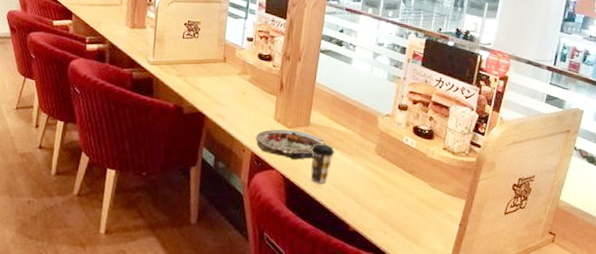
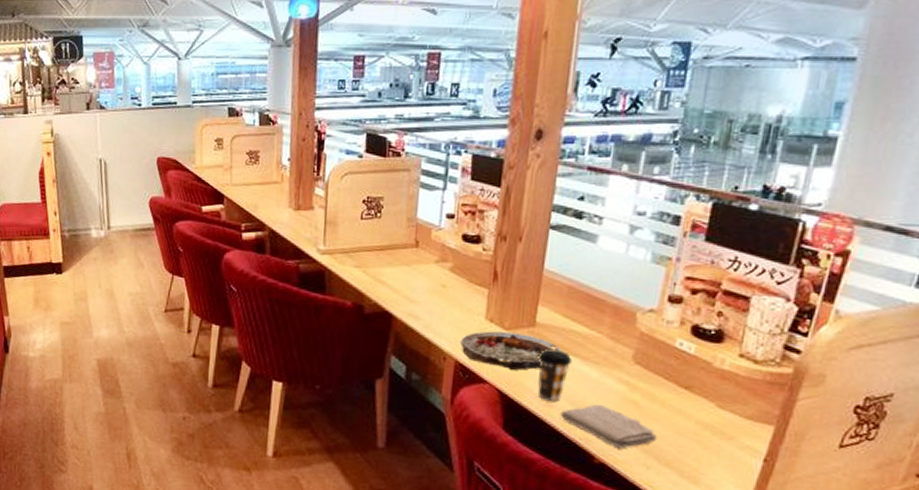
washcloth: none [326,185,392,220] -> present [560,404,657,449]

